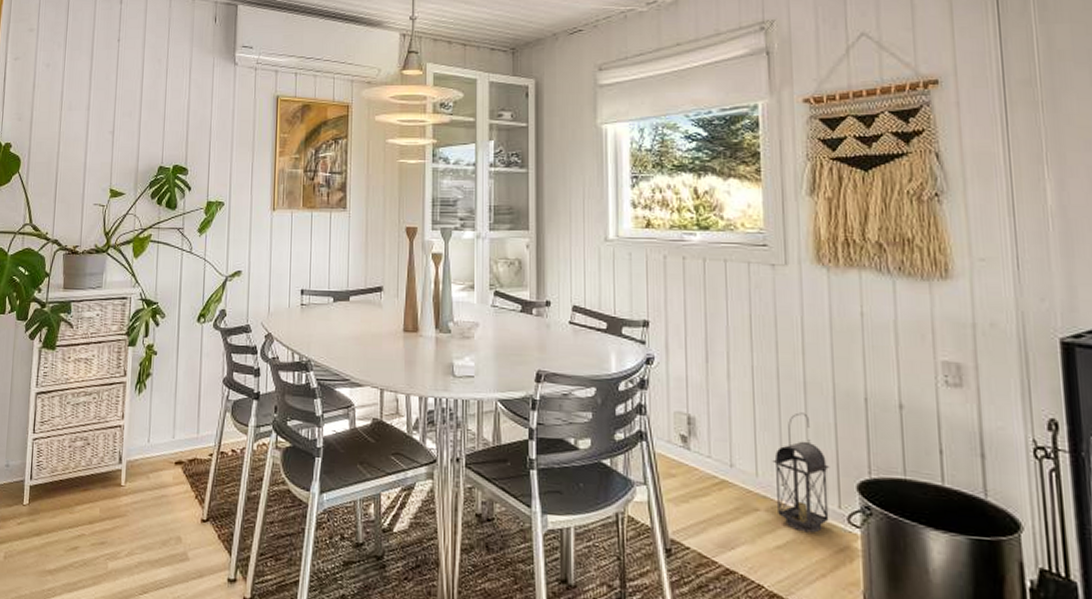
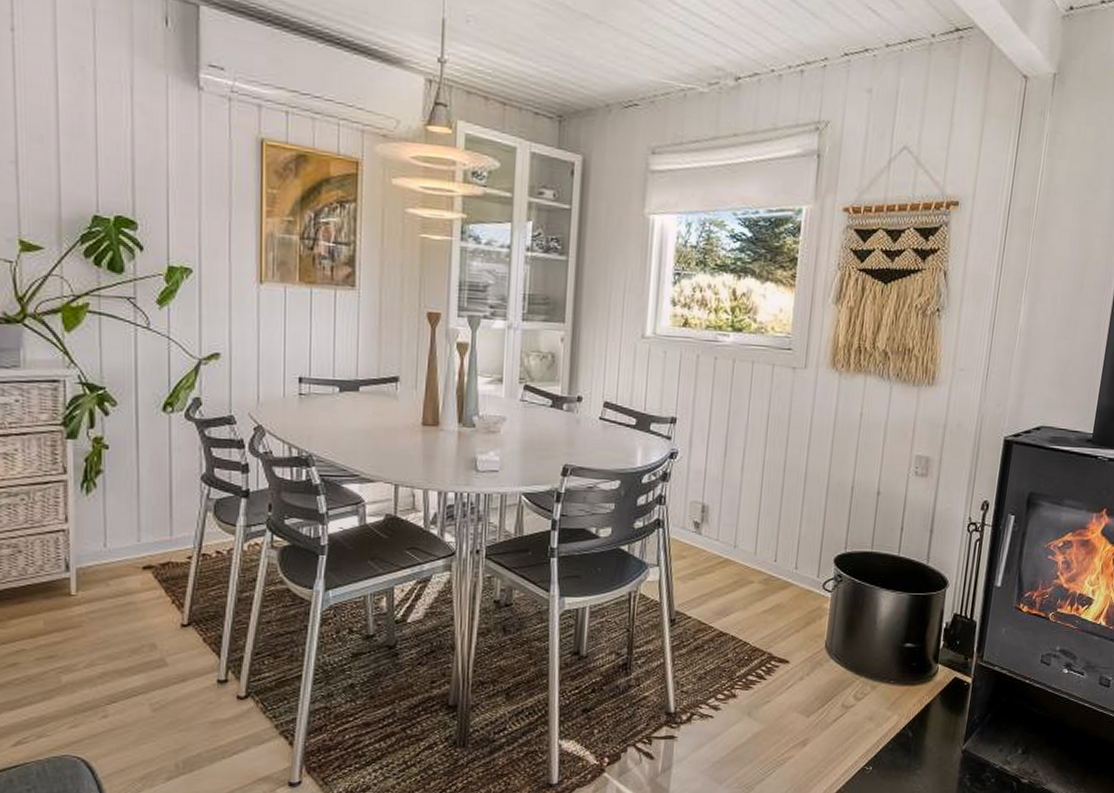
lantern: present [772,412,830,533] -> none [768,500,816,598]

